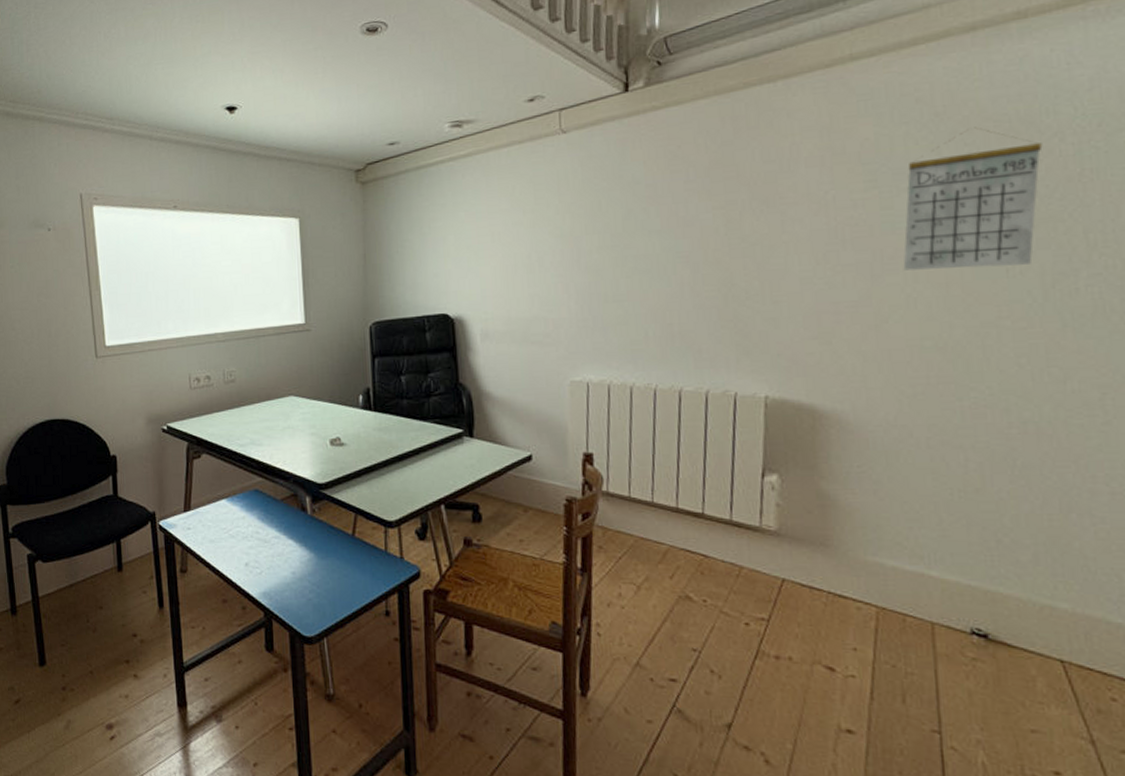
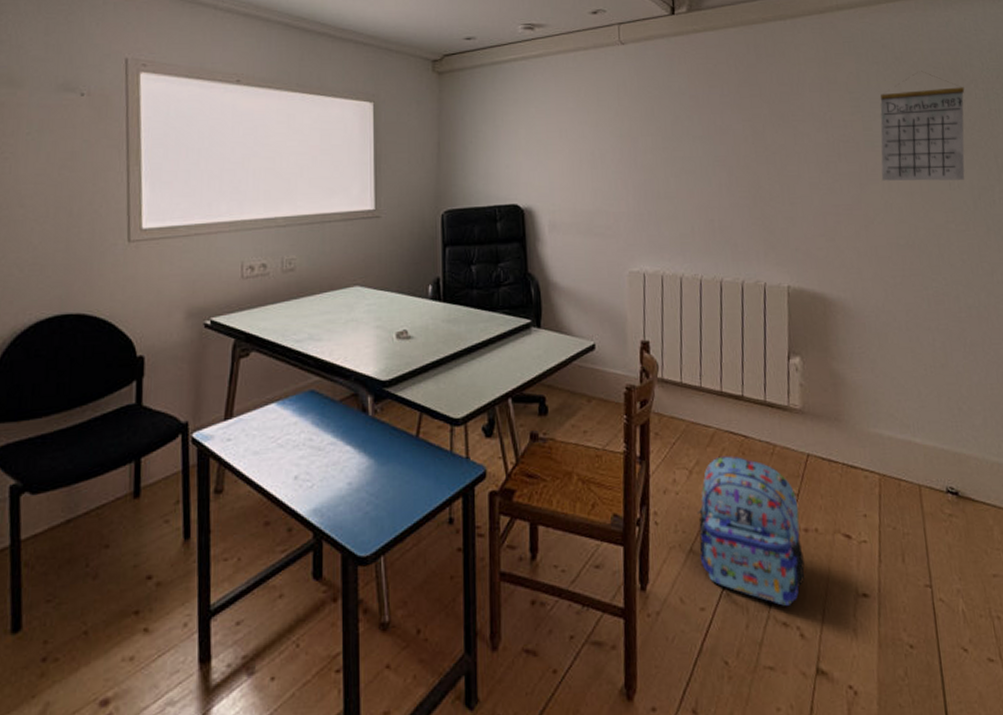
backpack: none [645,574,773,730] -> present [696,456,805,606]

